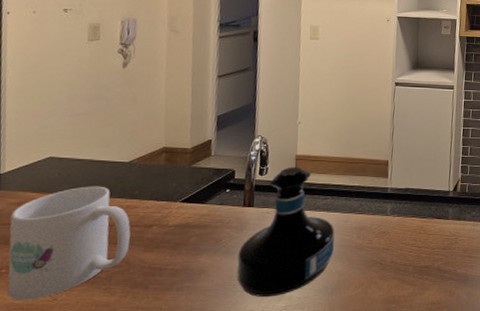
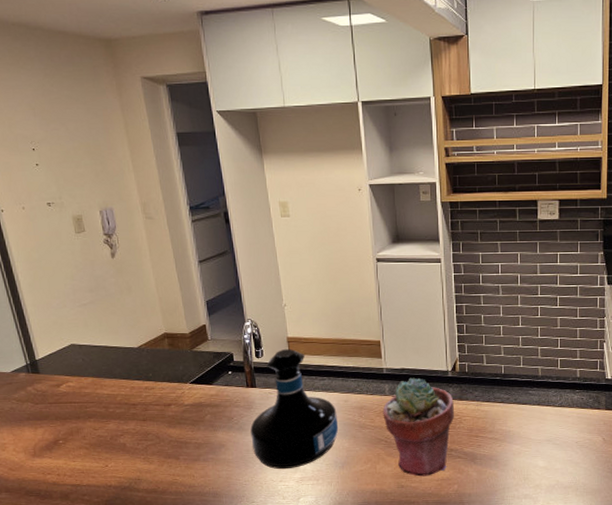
mug: present [7,186,131,301] -> none [54,369,155,466]
potted succulent: none [381,197,452,301] -> present [382,377,454,477]

